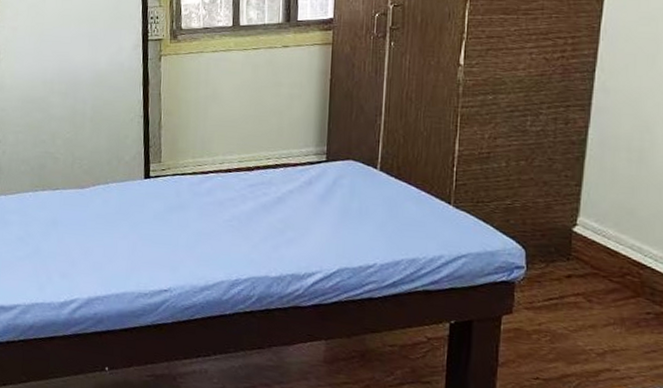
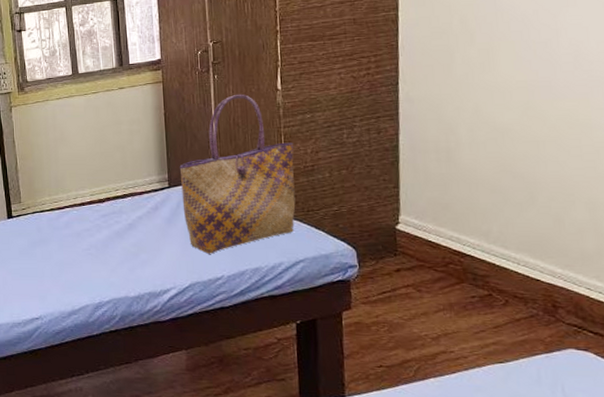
tote bag: none [339,65,471,239] -> present [179,94,296,254]

